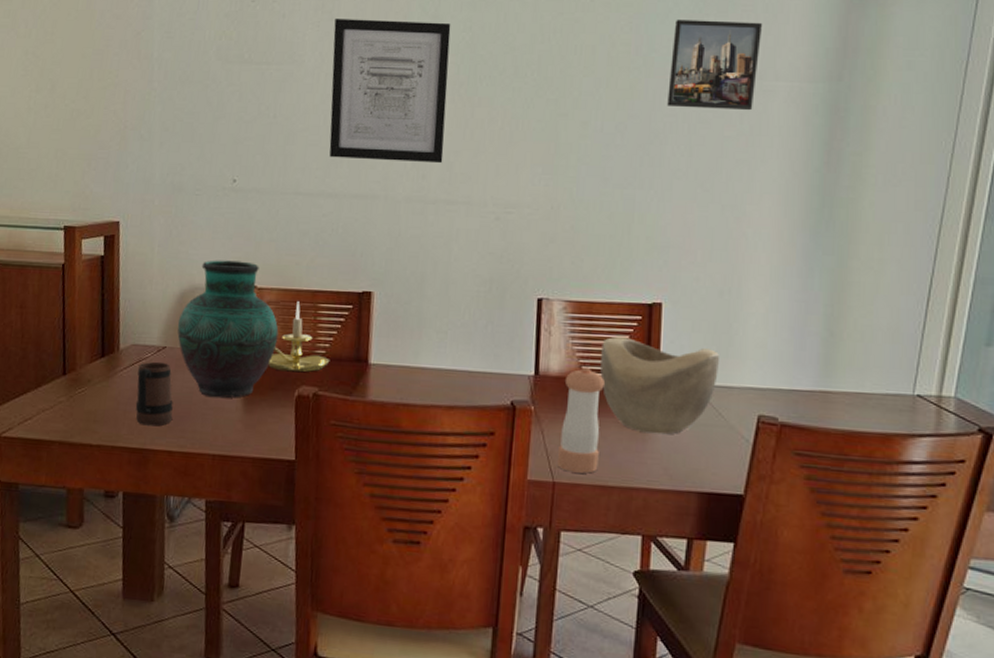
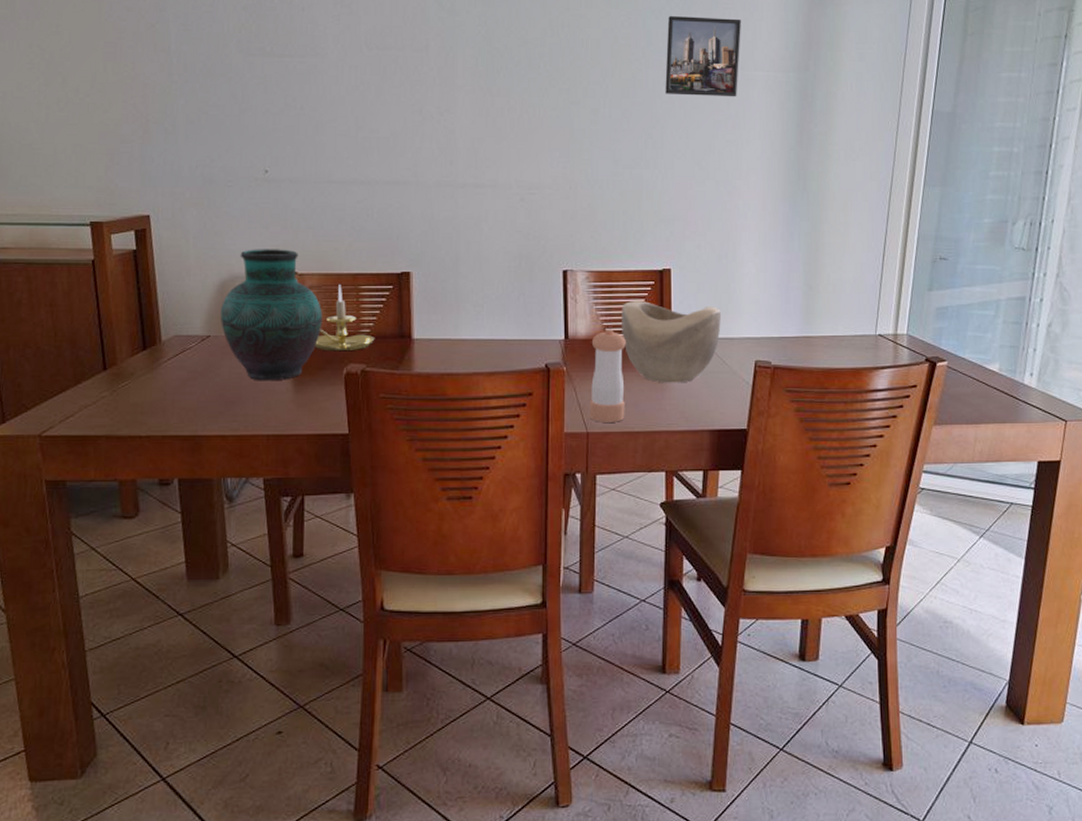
mug: present [135,361,173,426] -> none [183,350,223,413]
wall art: present [329,19,451,164] -> none [354,13,468,150]

